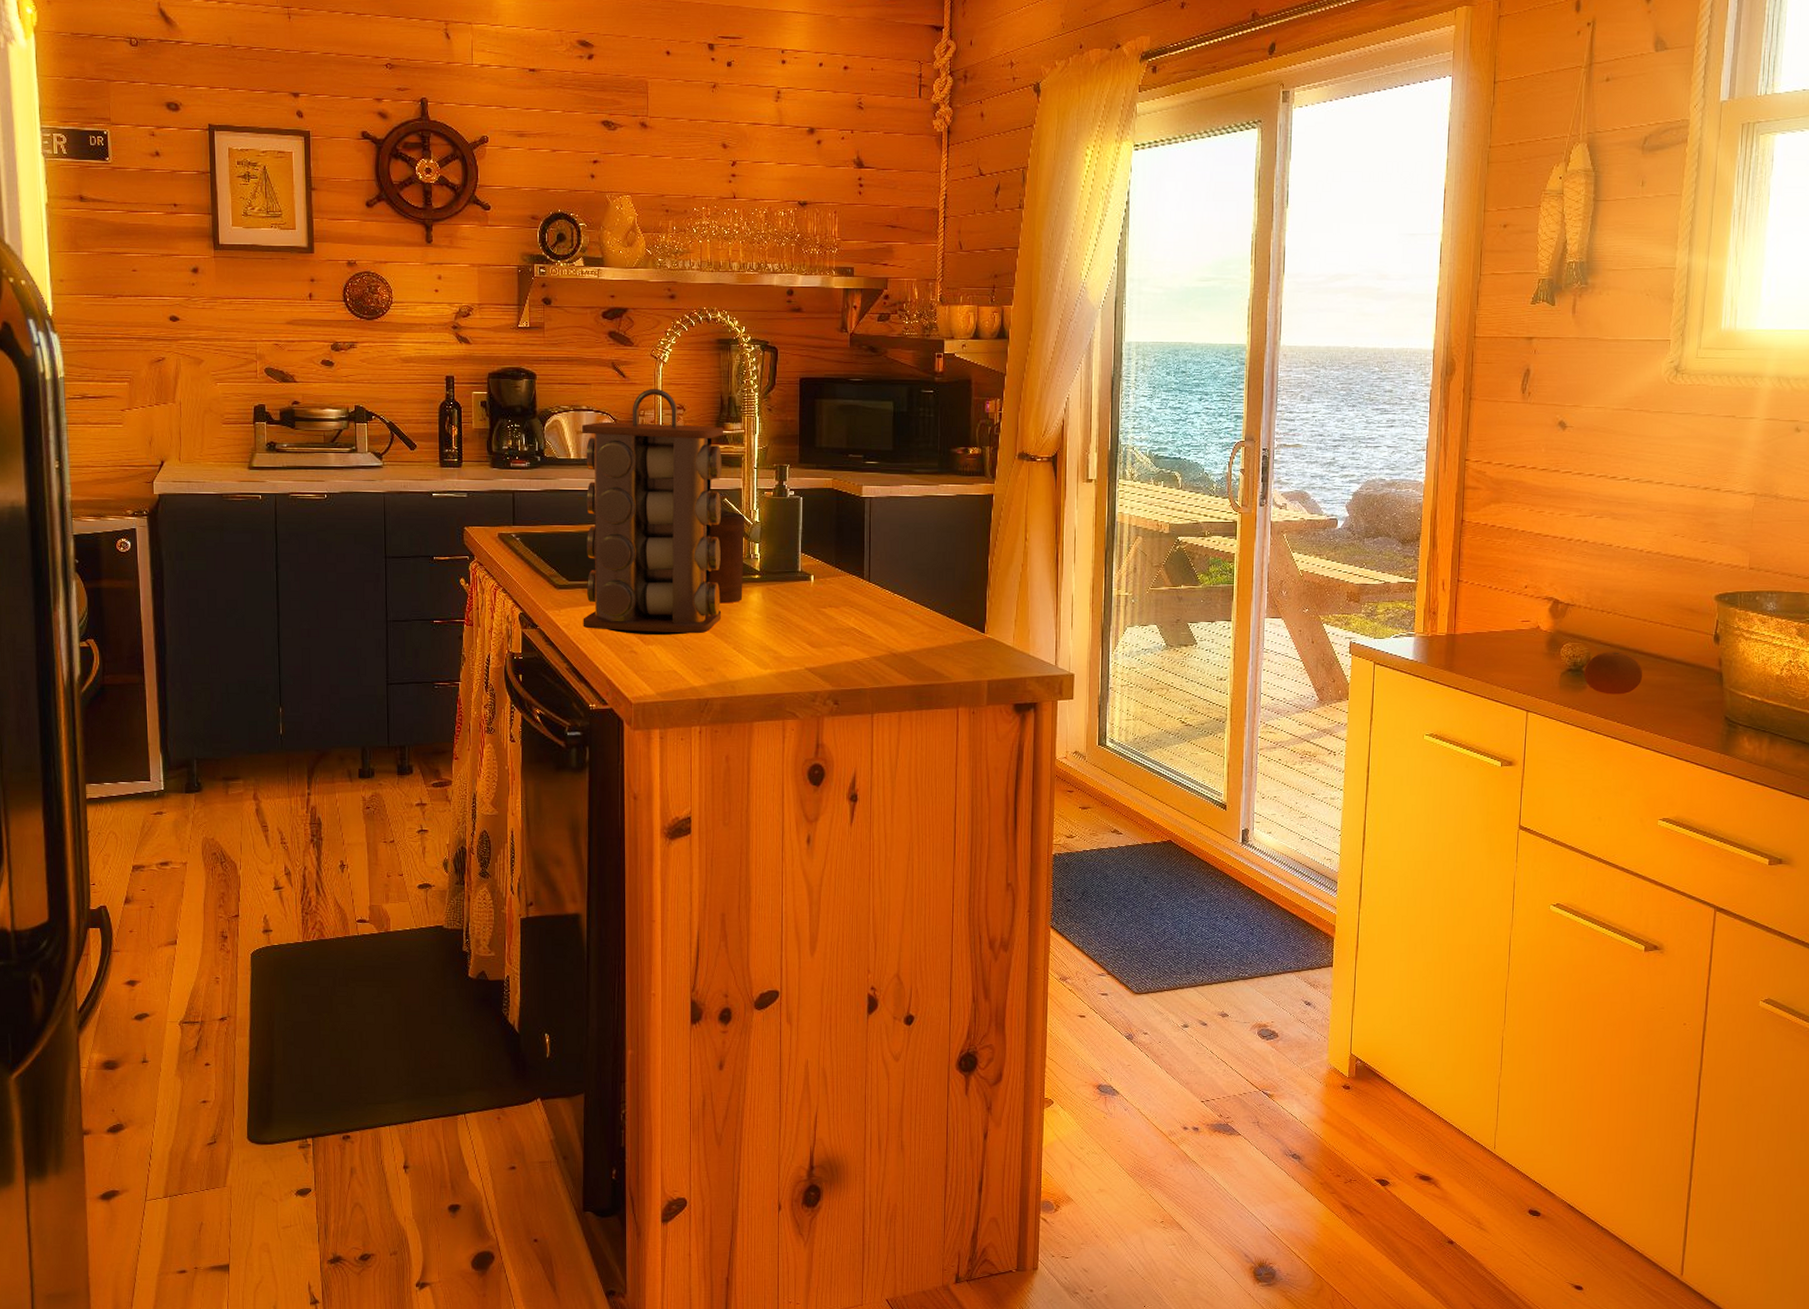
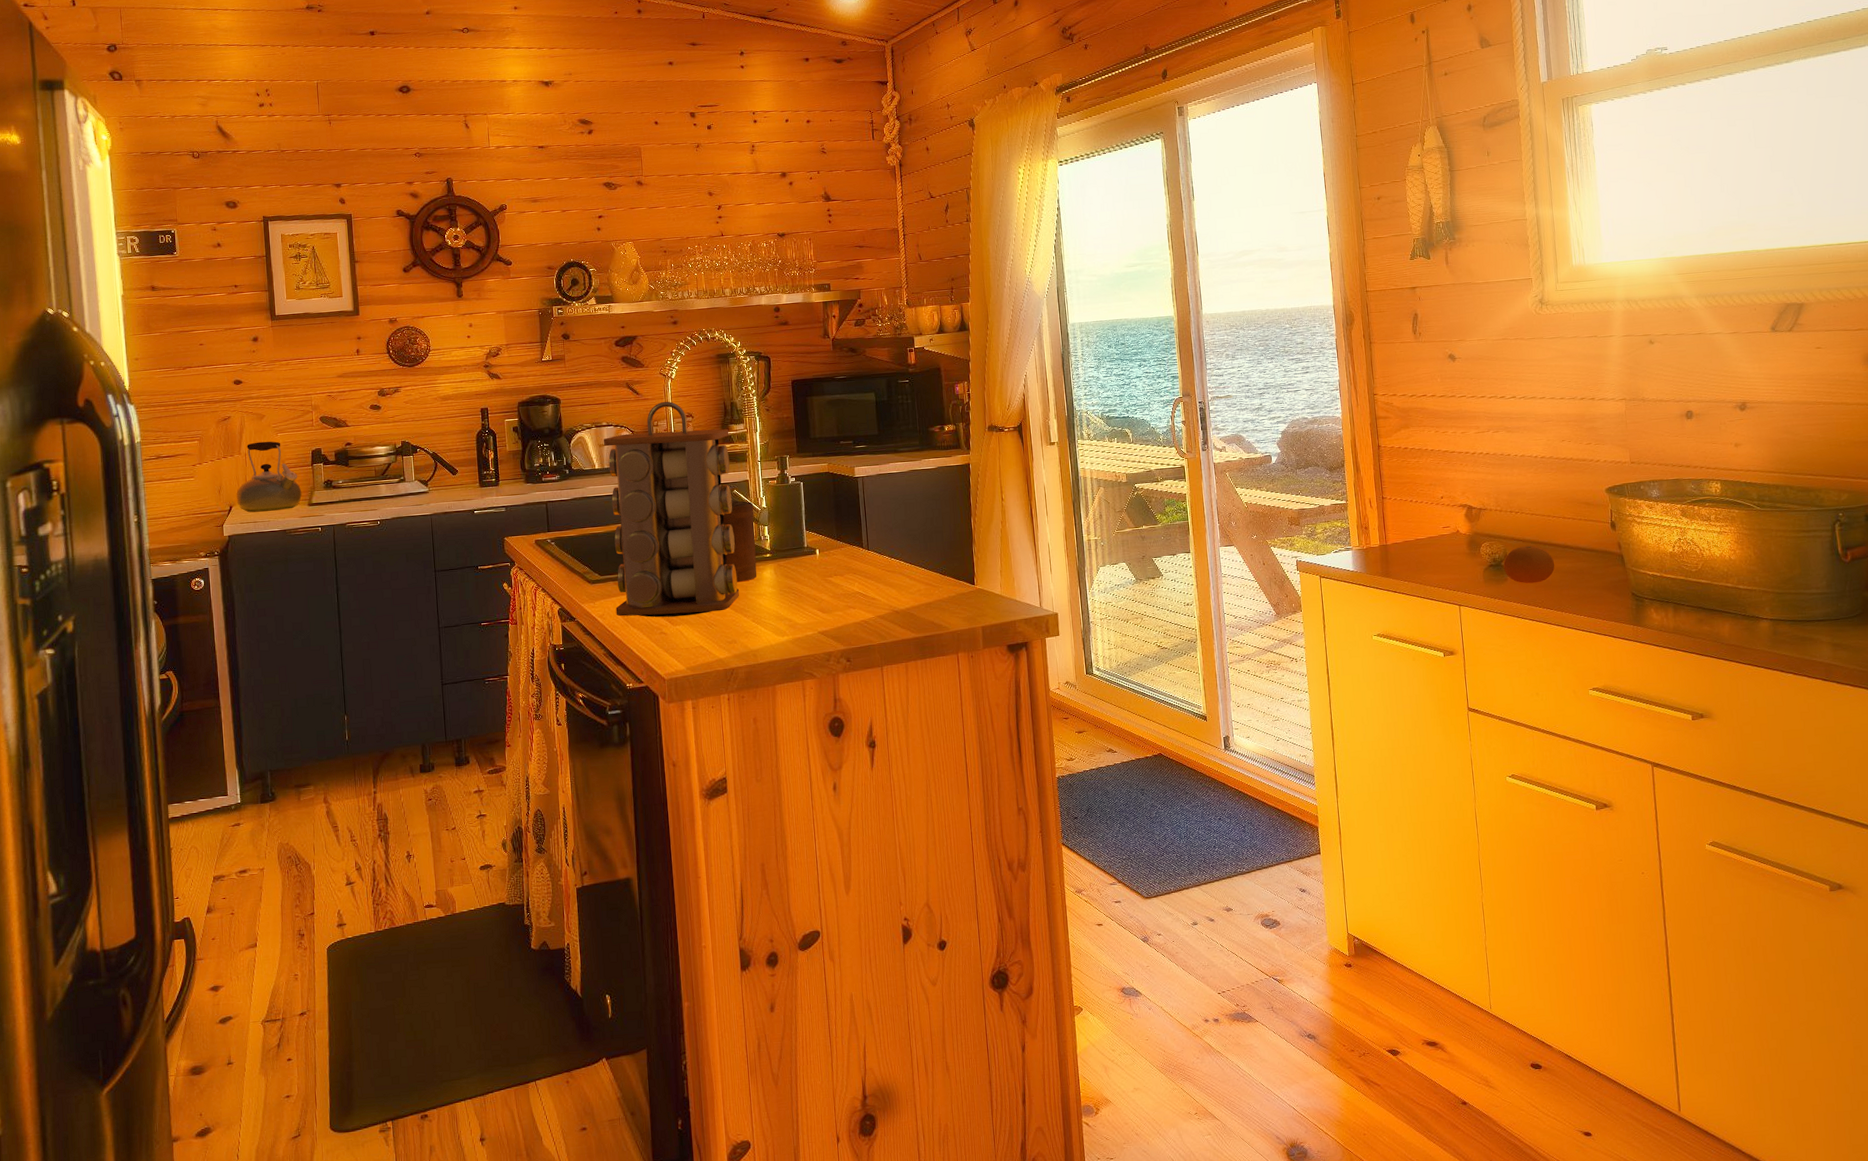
kettle: none [168,390,241,471] -> present [236,441,302,513]

